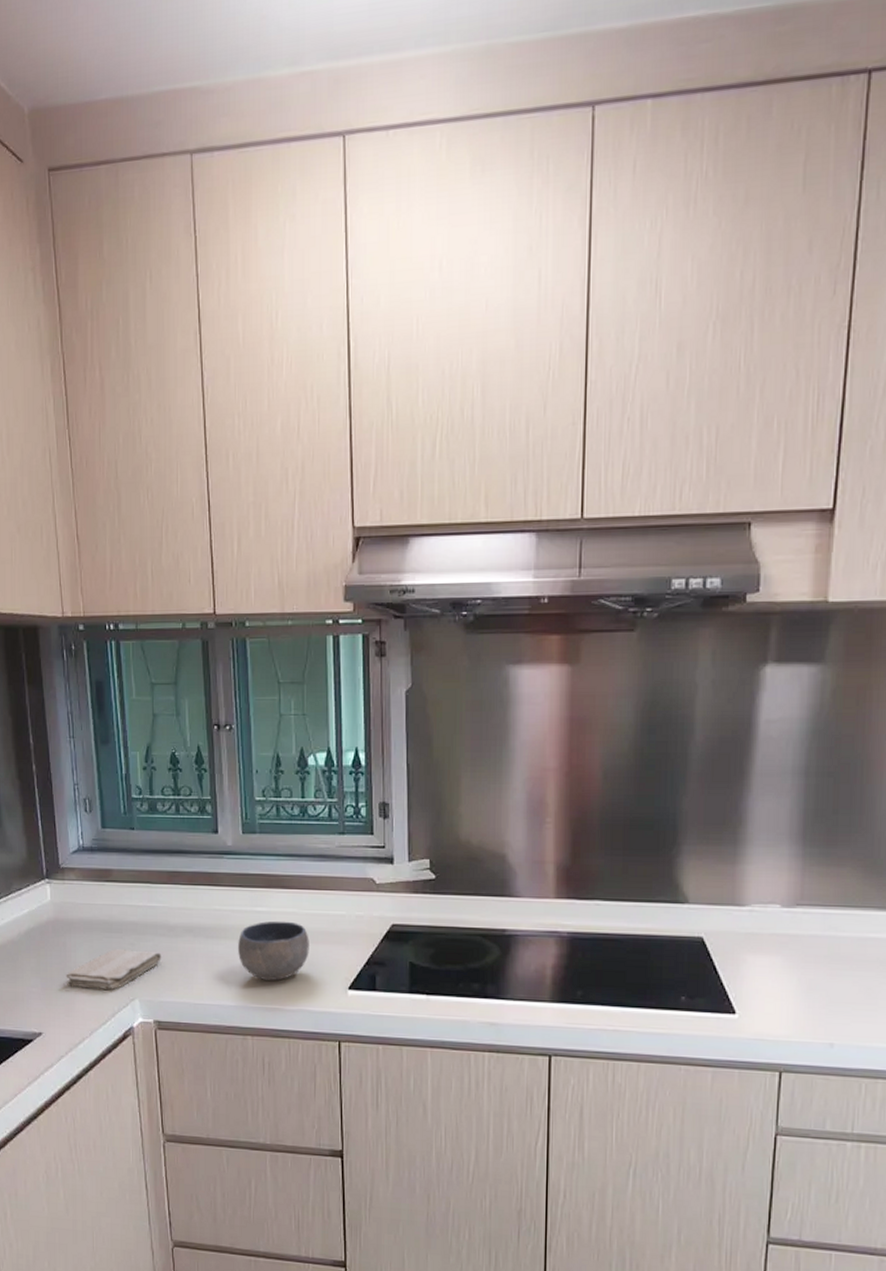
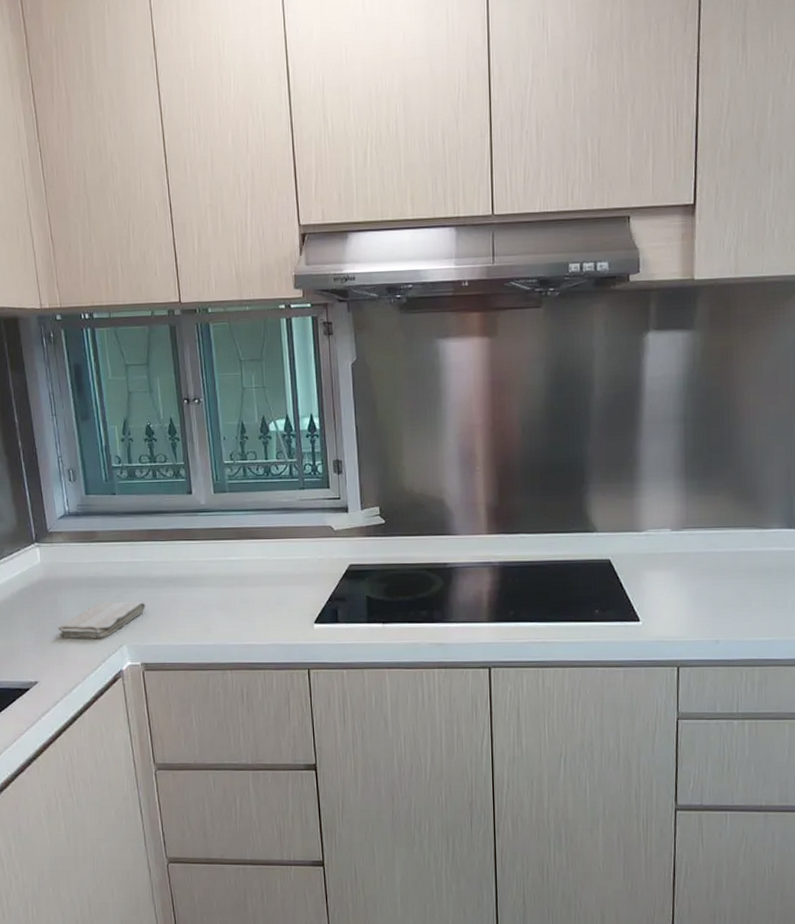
bowl: present [238,920,309,981] -> none [214,567,279,620]

